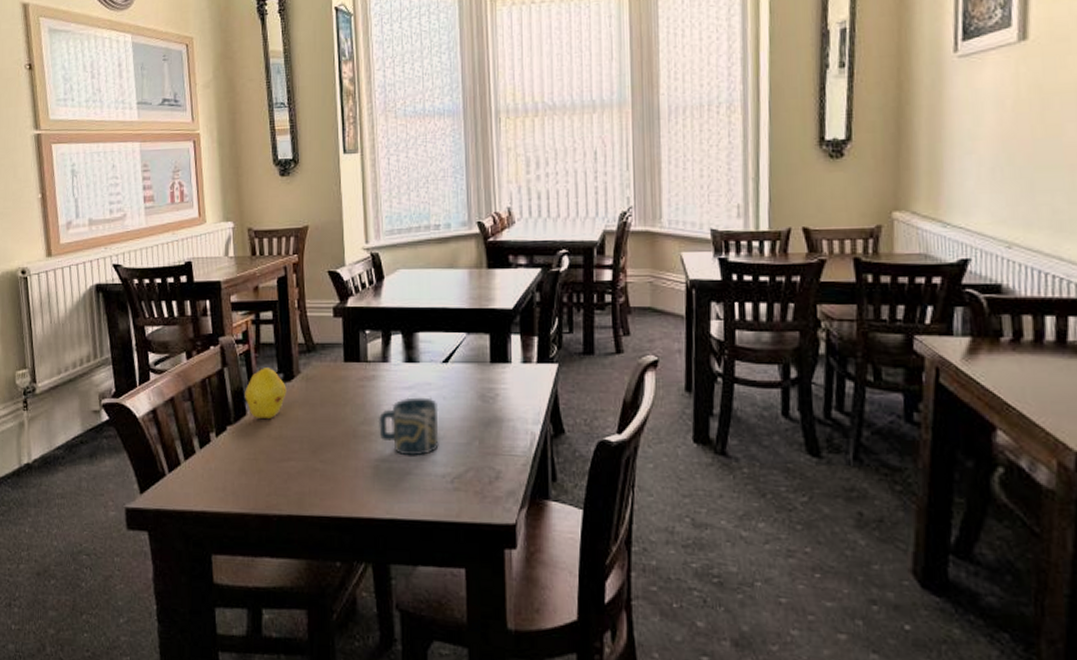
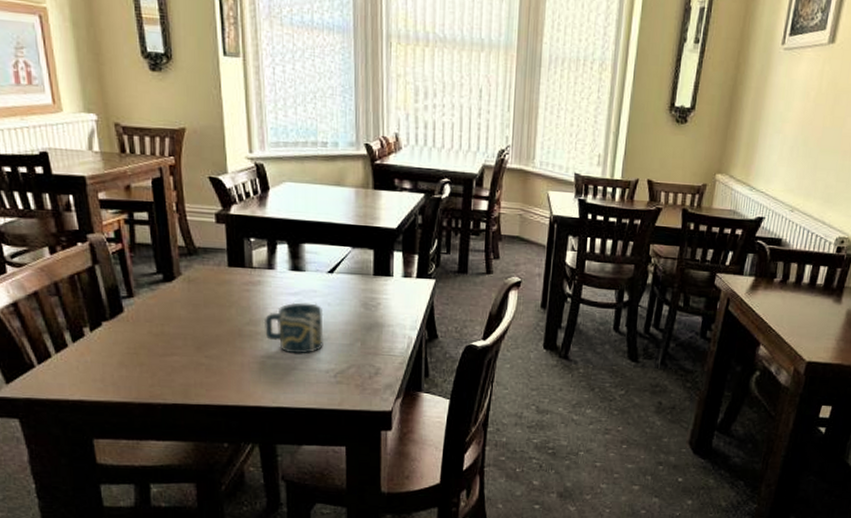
fruit: present [245,368,287,418] -> none [120,267,167,316]

